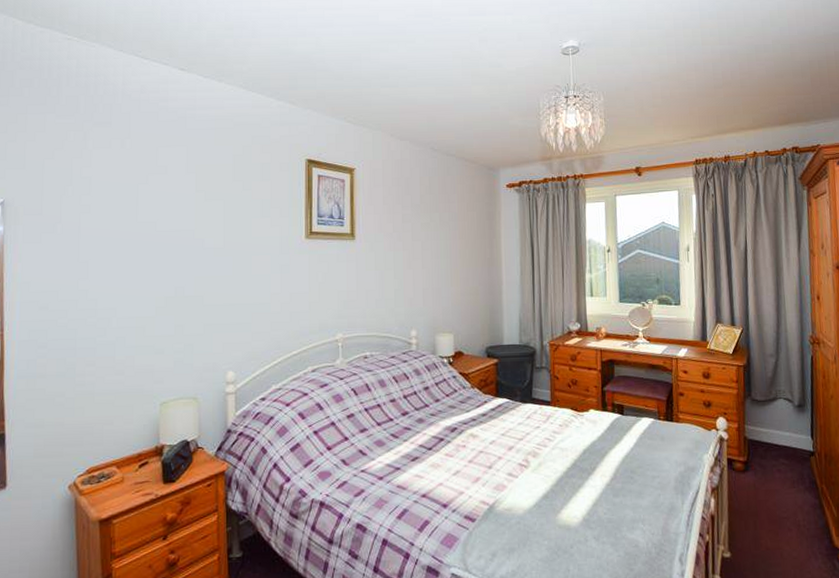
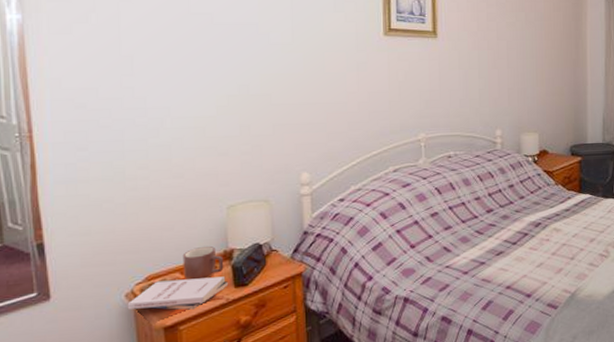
books: none [69,472,158,504] -> present [127,276,229,310]
mug: none [119,441,155,474] -> present [182,245,224,280]

